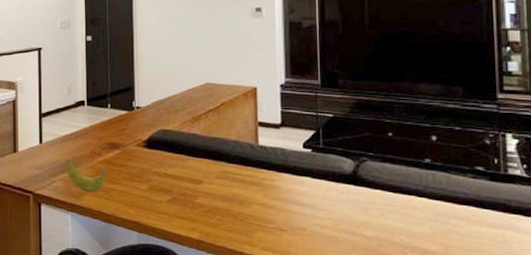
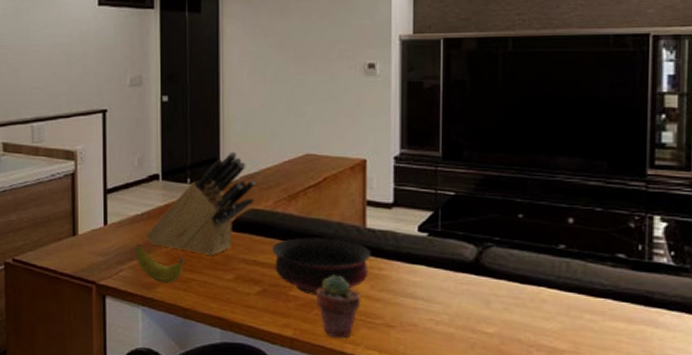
knife block: none [74,81,165,170] -> present [146,151,256,256]
bowl: none [180,153,264,203] -> present [272,237,372,295]
potted succulent: none [217,185,256,241] -> present [315,275,361,338]

